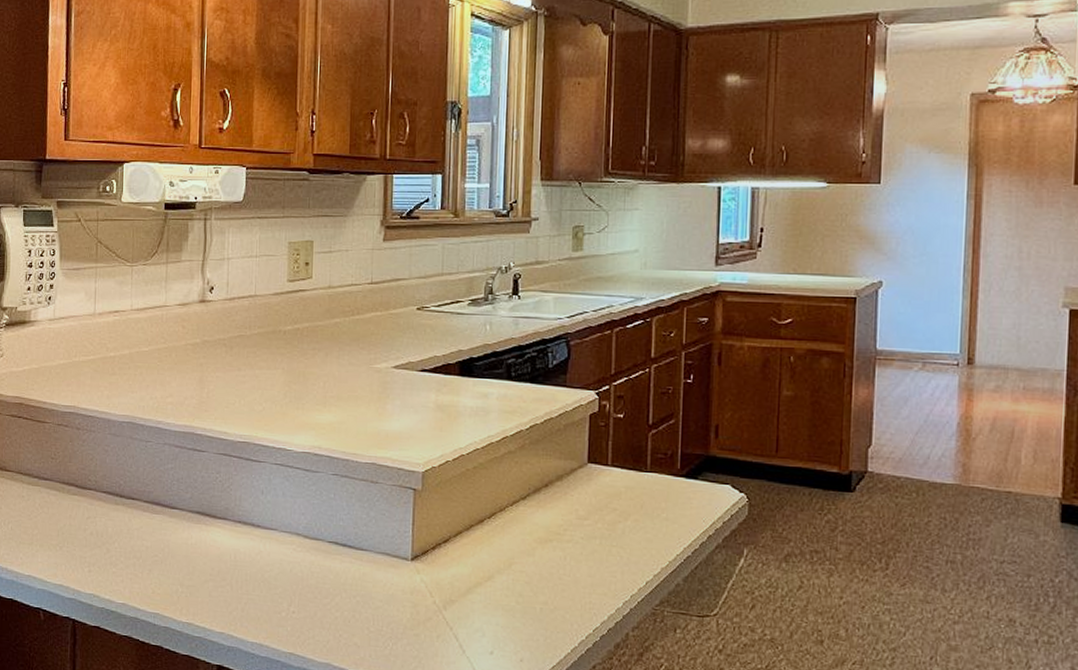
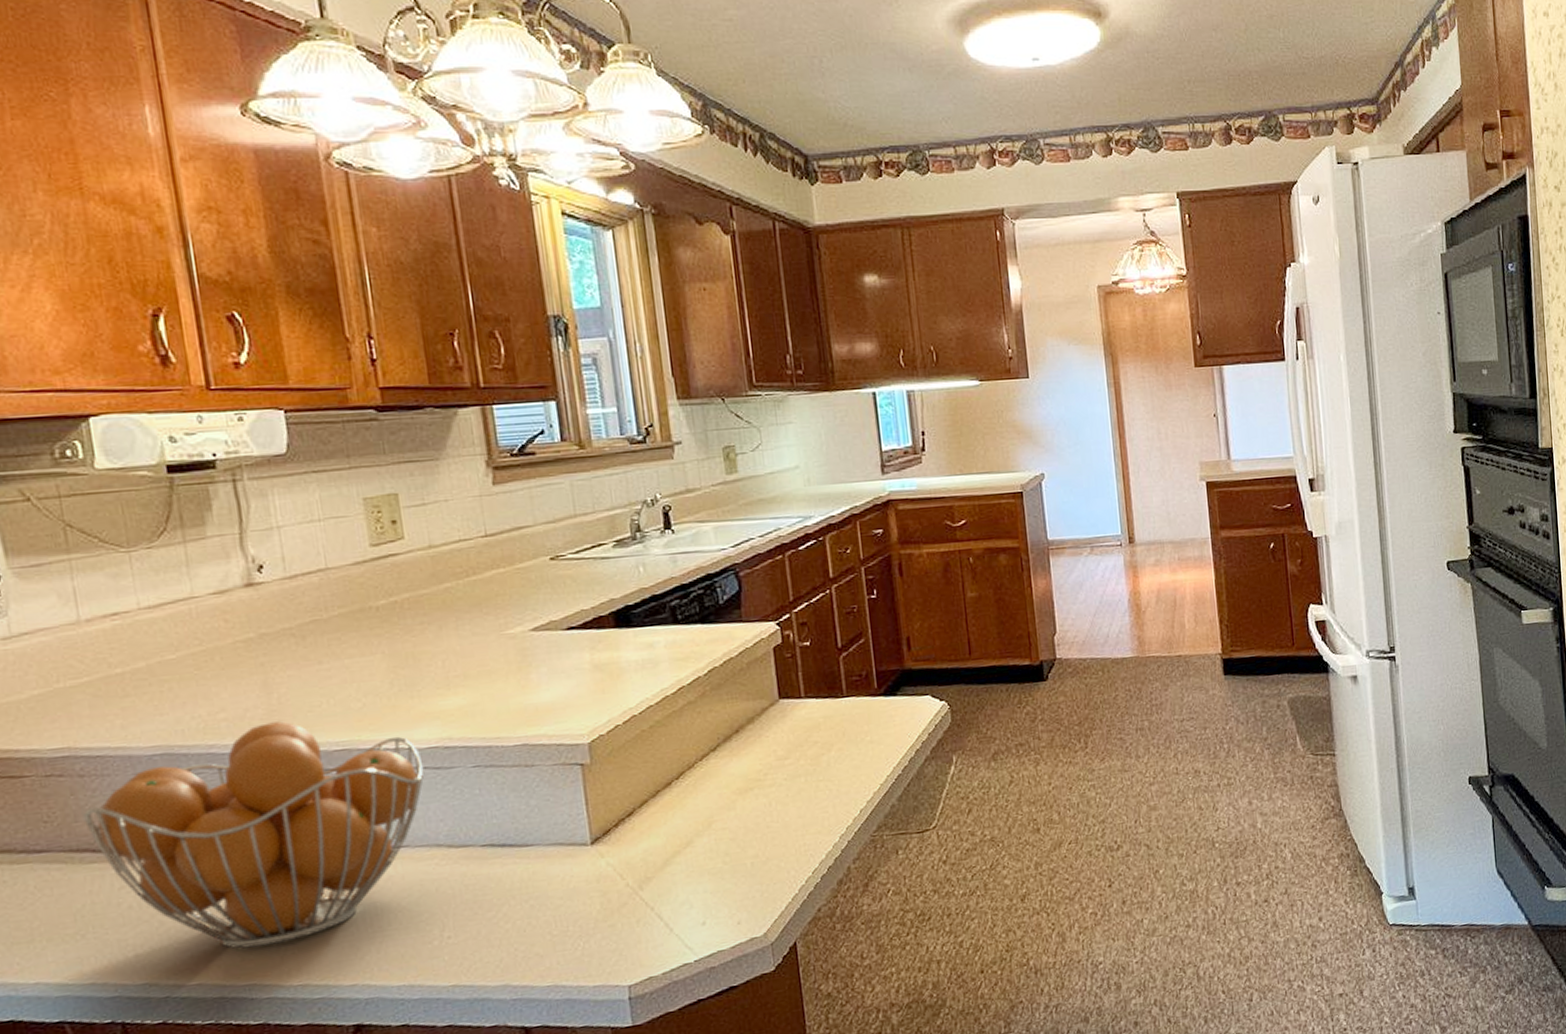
fruit basket: none [75,411,297,586] -> present [83,721,424,949]

